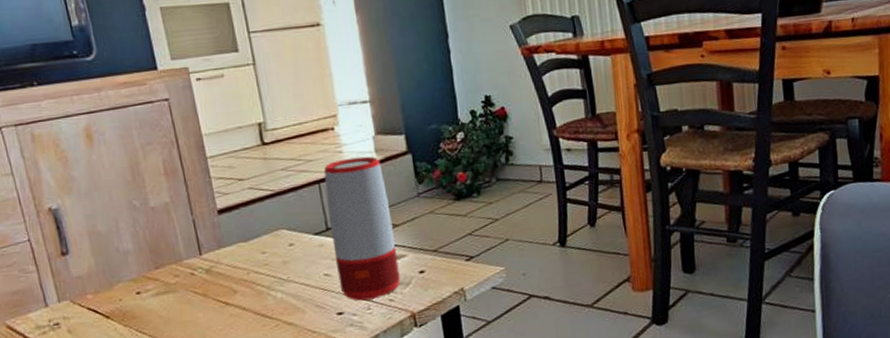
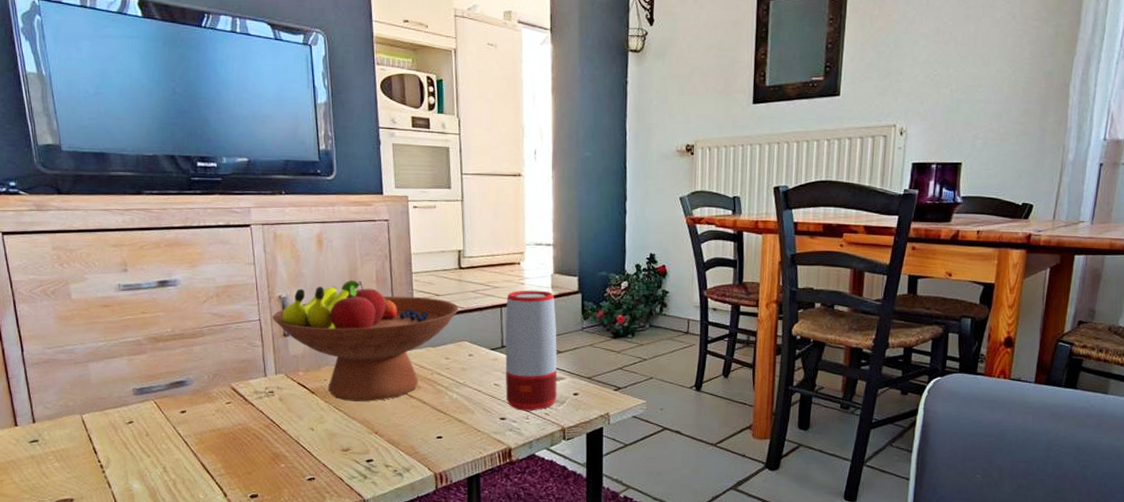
fruit bowl: none [44,176,269,321] -> present [272,280,459,402]

